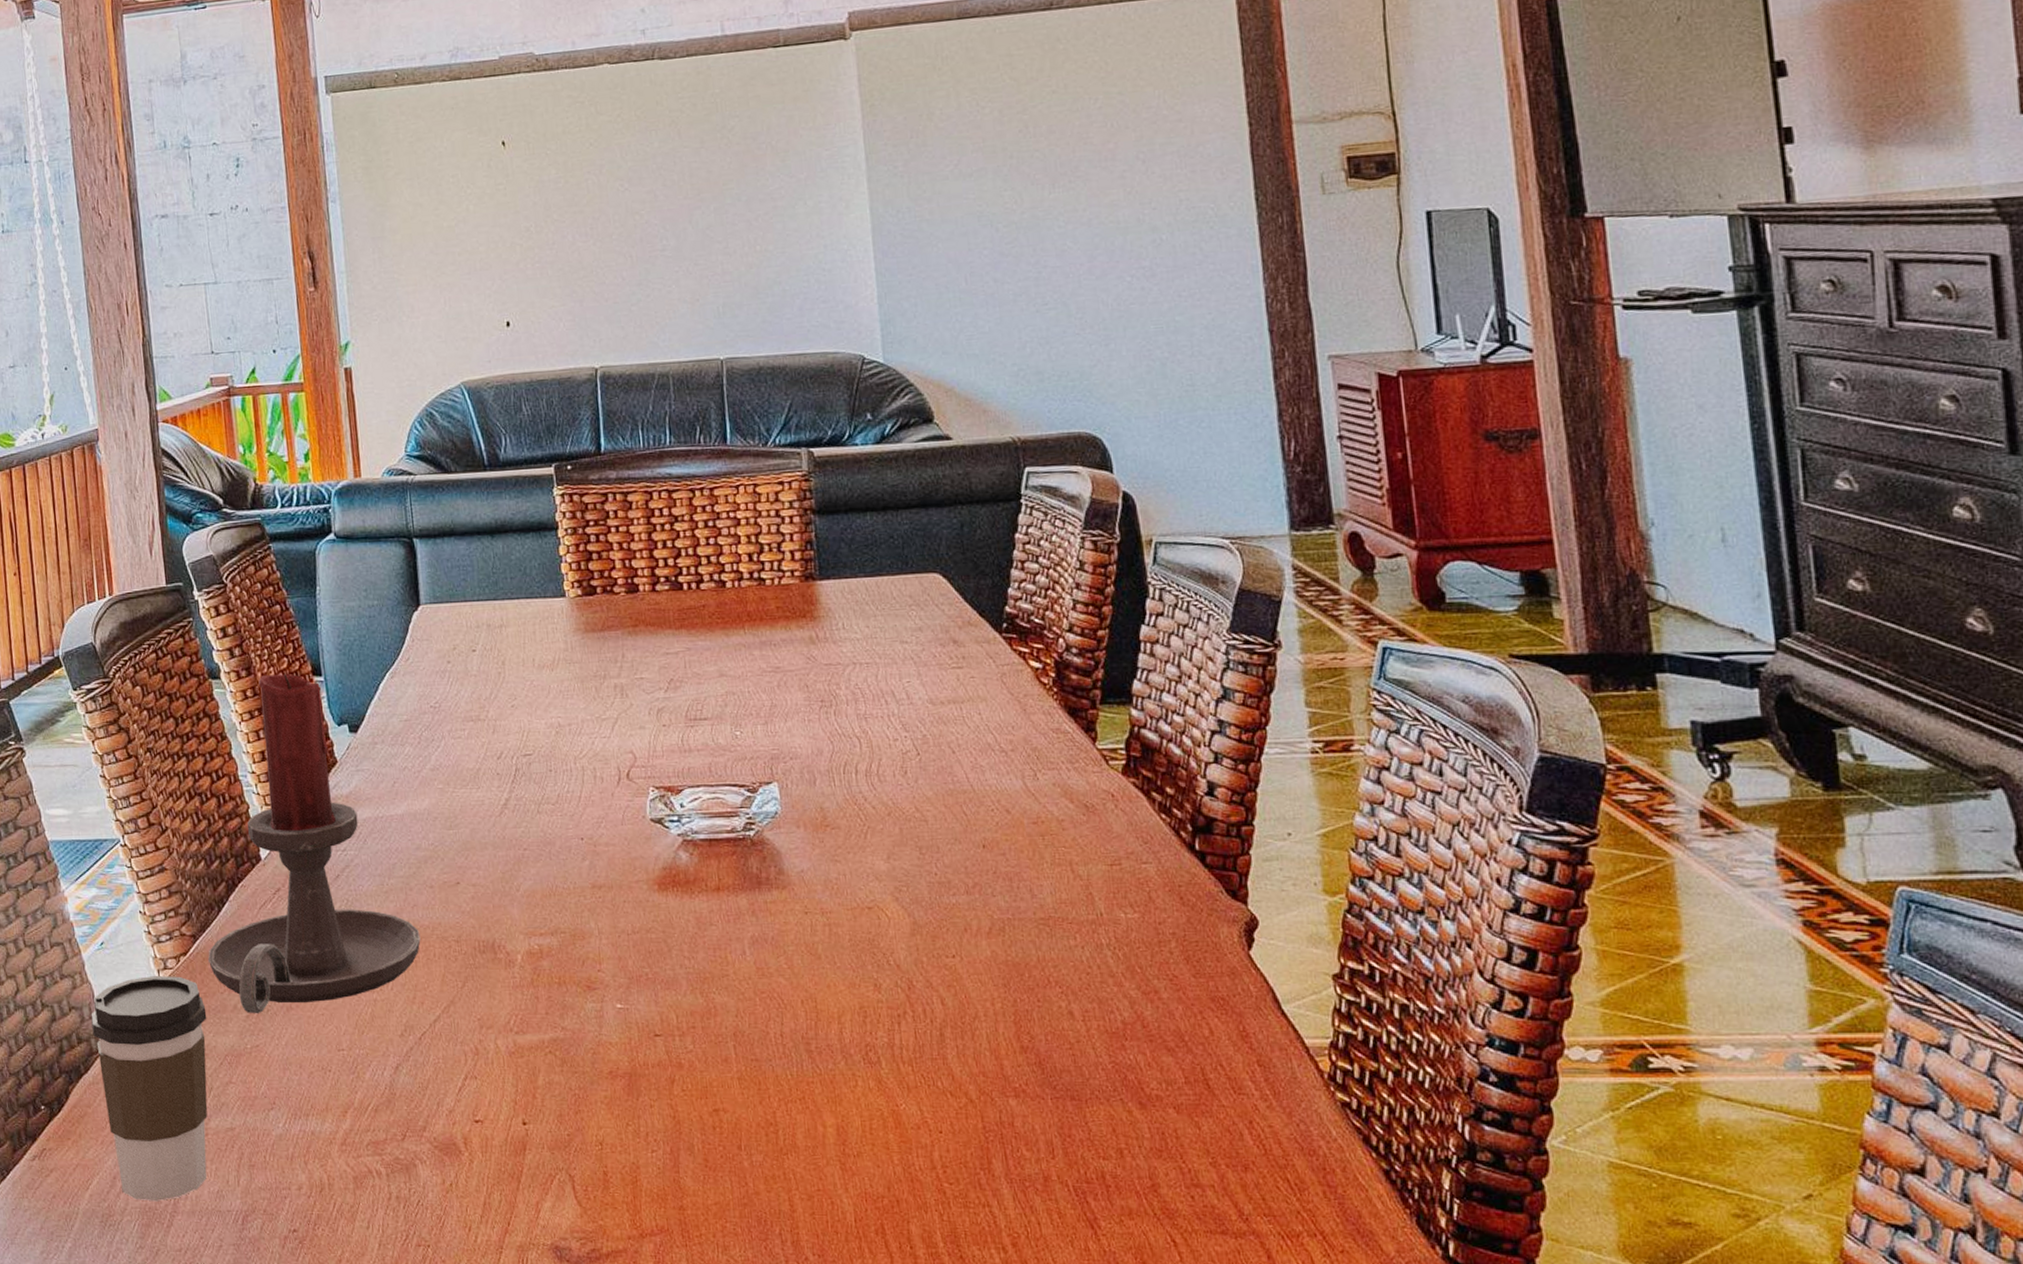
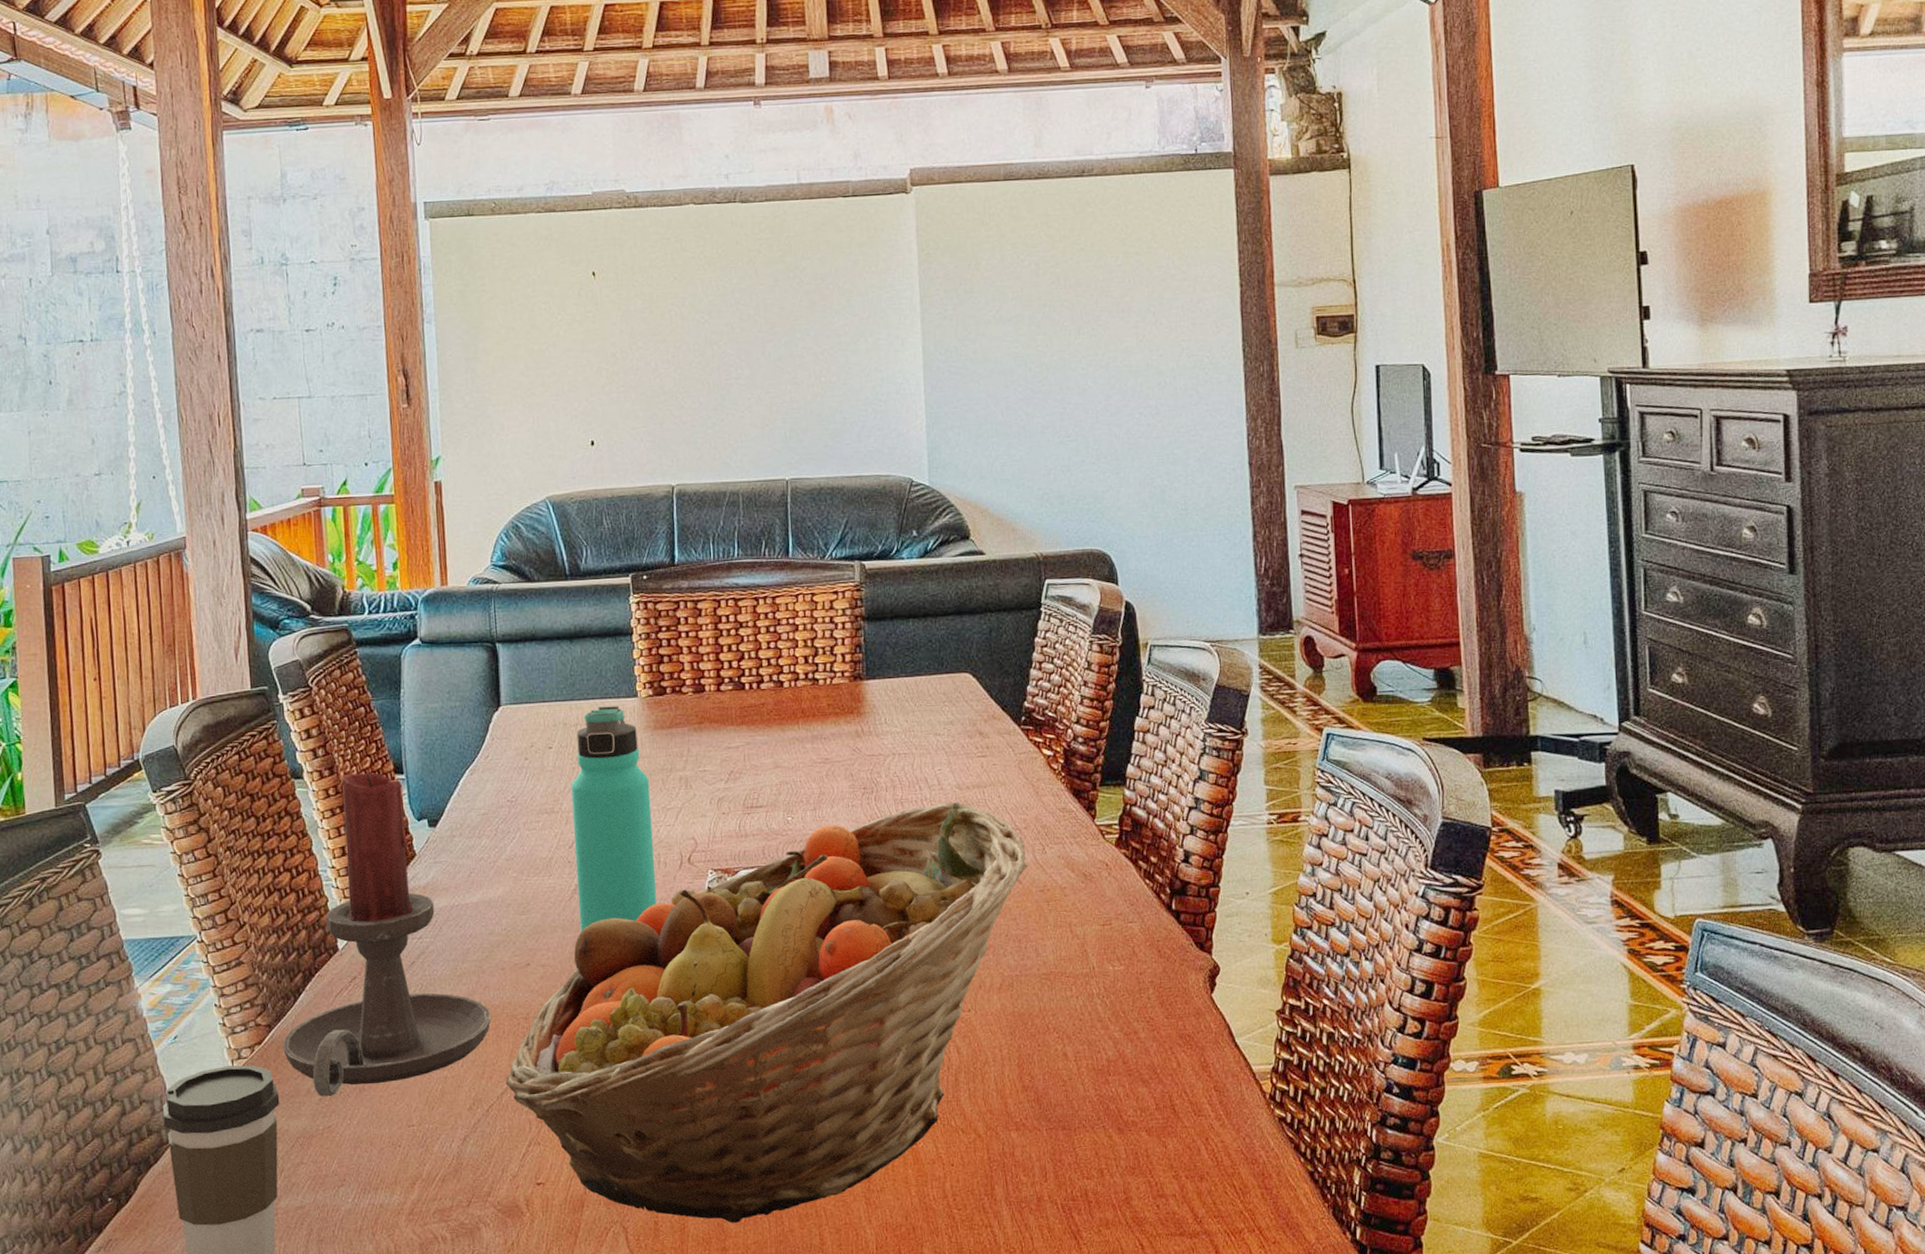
fruit basket: none [438,719,1017,1180] -> present [506,802,1028,1223]
thermos bottle: none [497,606,594,850] -> present [571,706,657,932]

